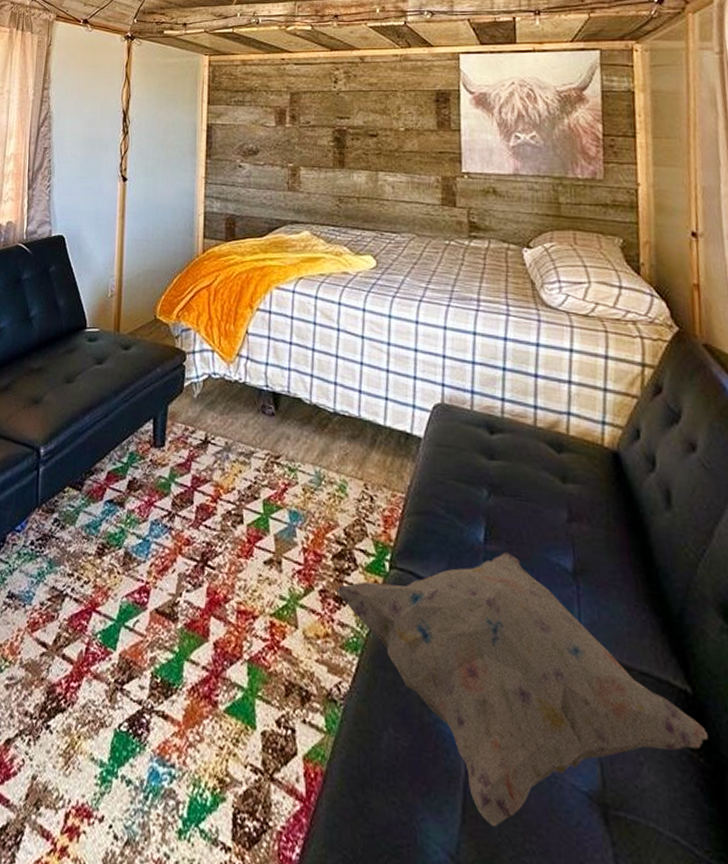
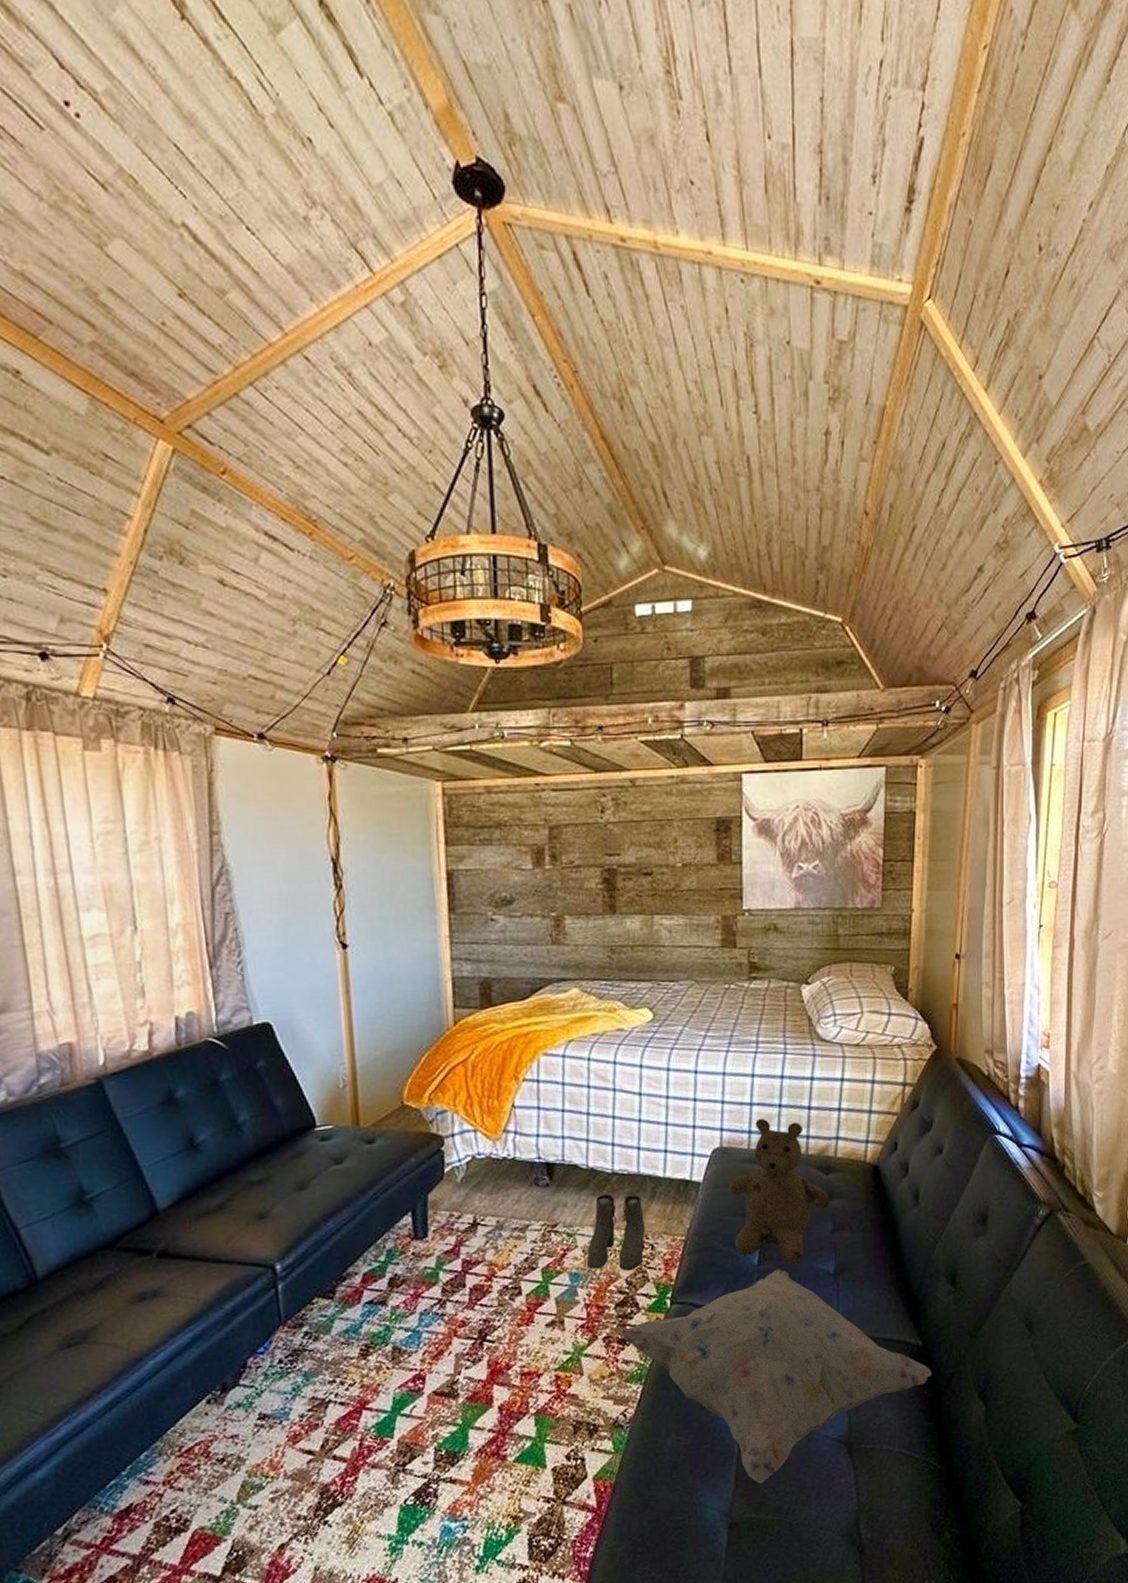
boots: none [306,433,365,521] -> present [586,1194,645,1271]
teddy bear: none [451,379,564,552] -> present [729,1118,830,1265]

